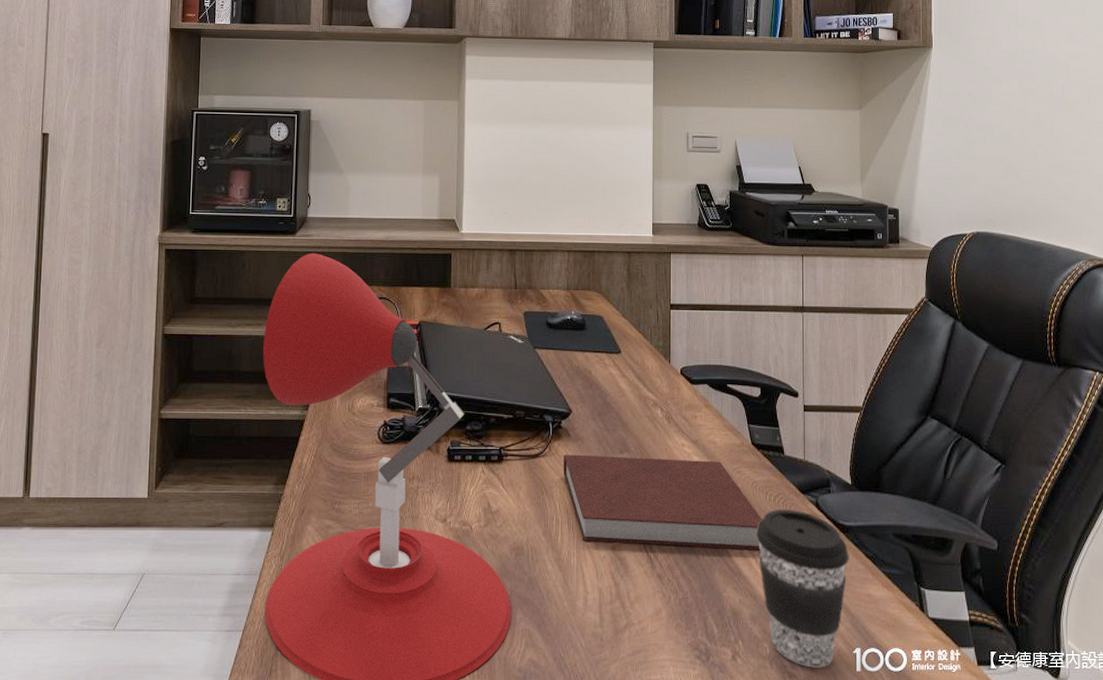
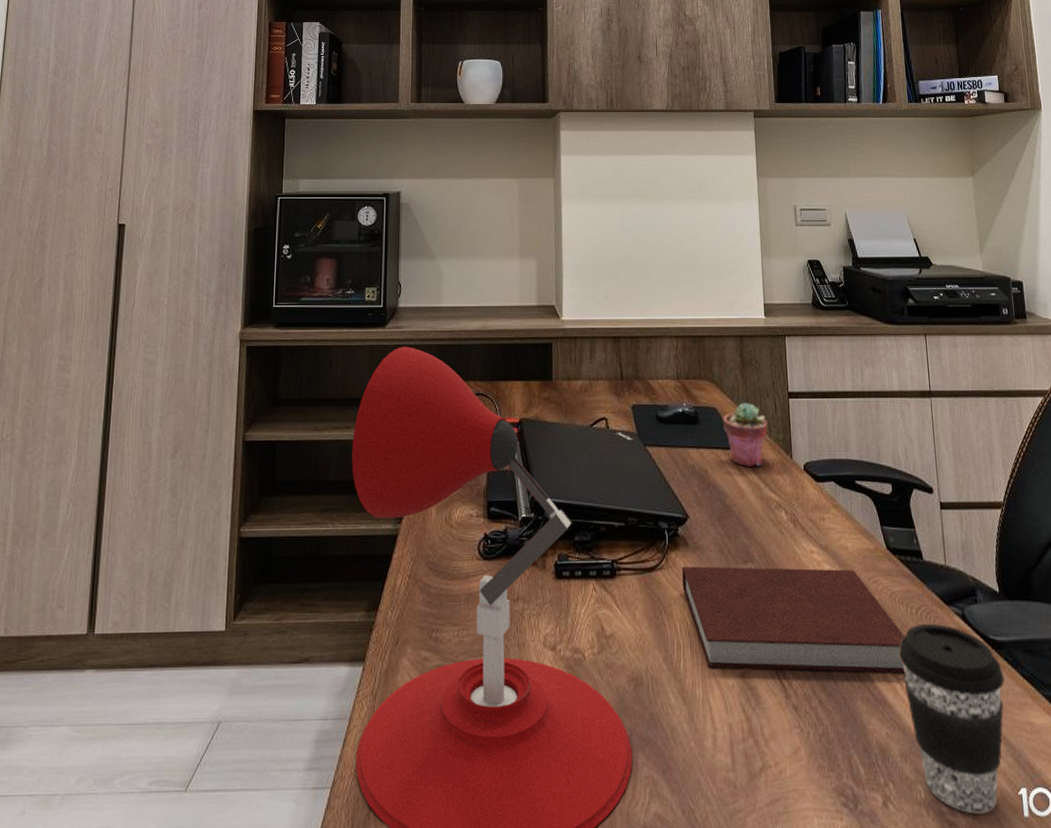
potted succulent: none [608,312,649,369] -> present [723,402,768,467]

